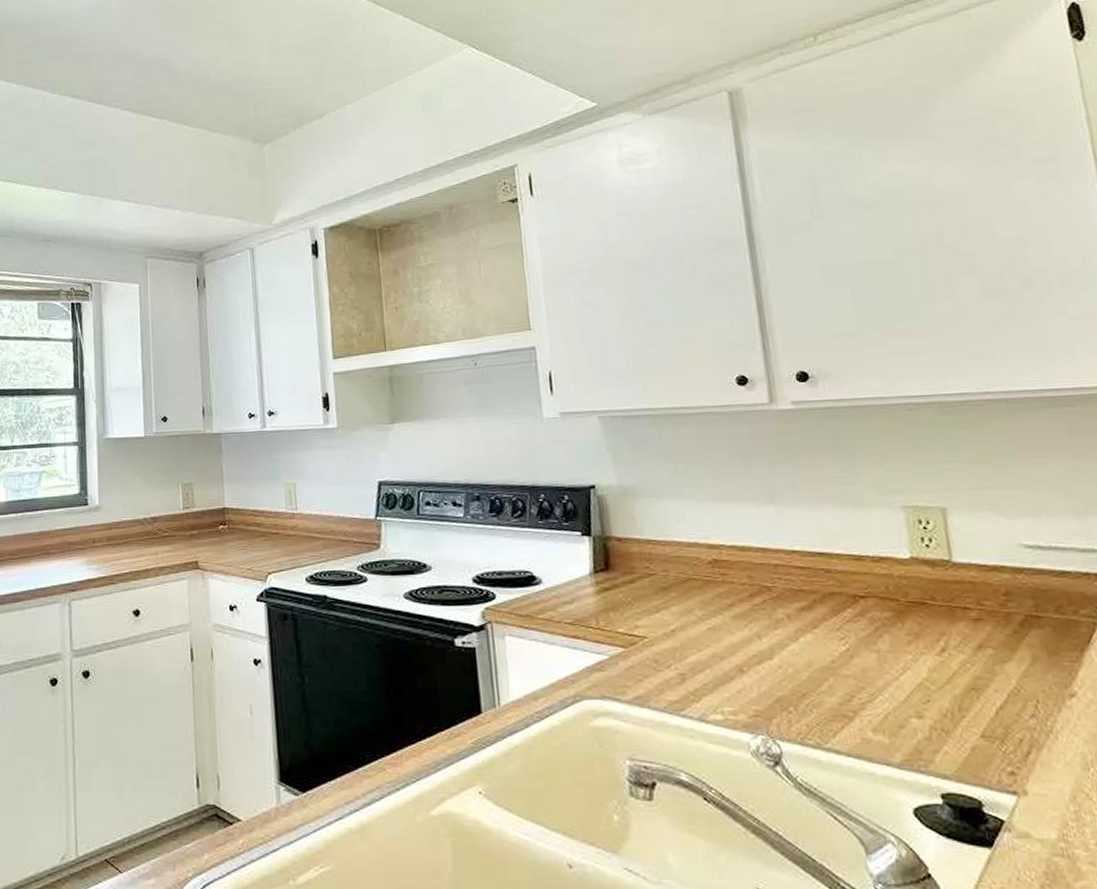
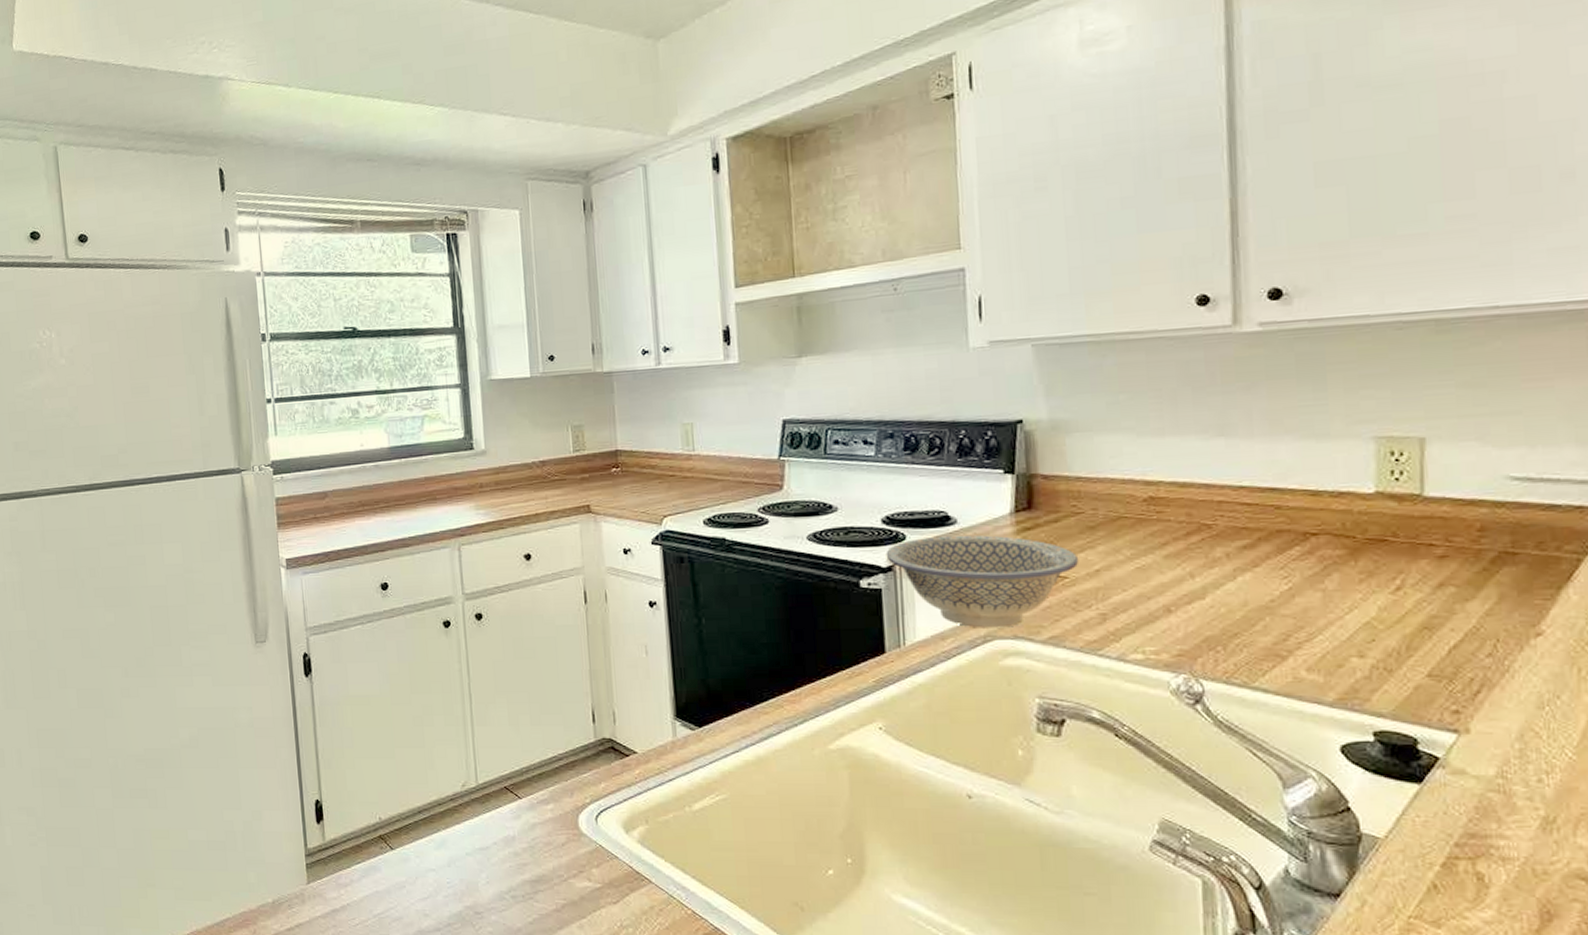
bowl: none [477,594,656,688] -> present [885,535,1079,628]

